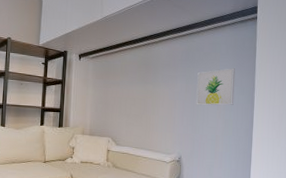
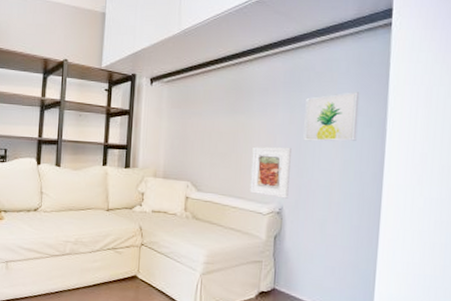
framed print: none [156,109,187,150] -> present [250,146,291,199]

